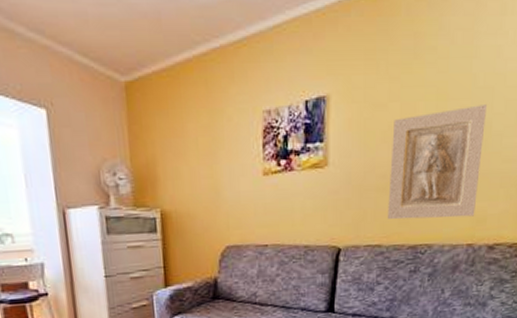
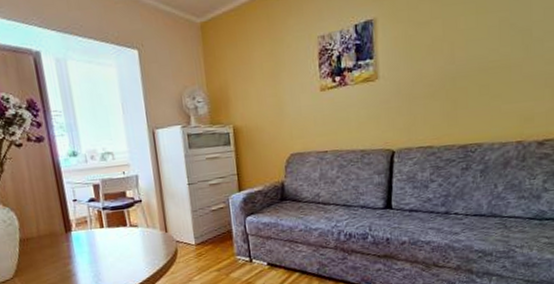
relief plaque: present [387,104,488,220] -> none [436,14,527,123]

